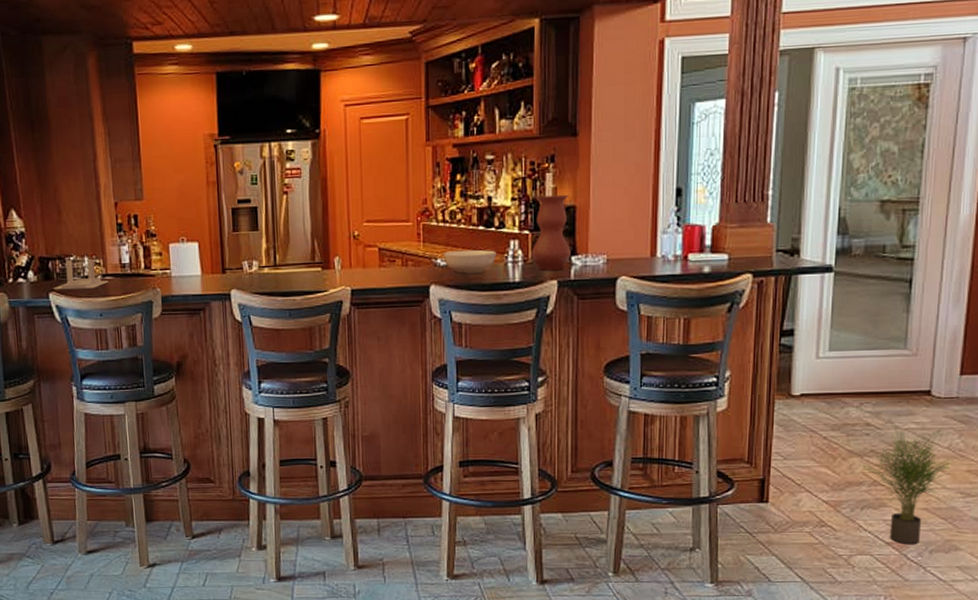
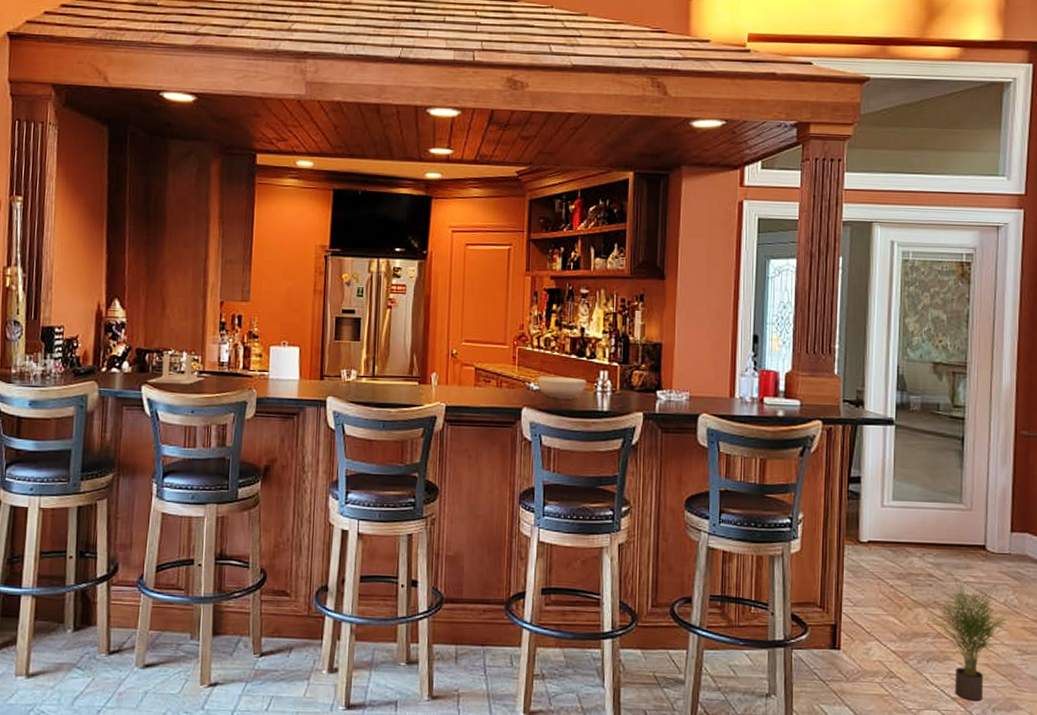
vase: present [531,194,571,271] -> none [619,331,656,404]

